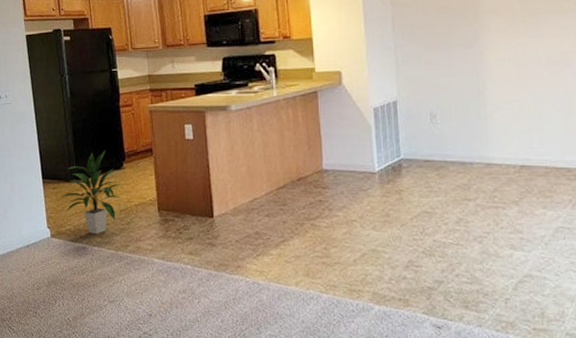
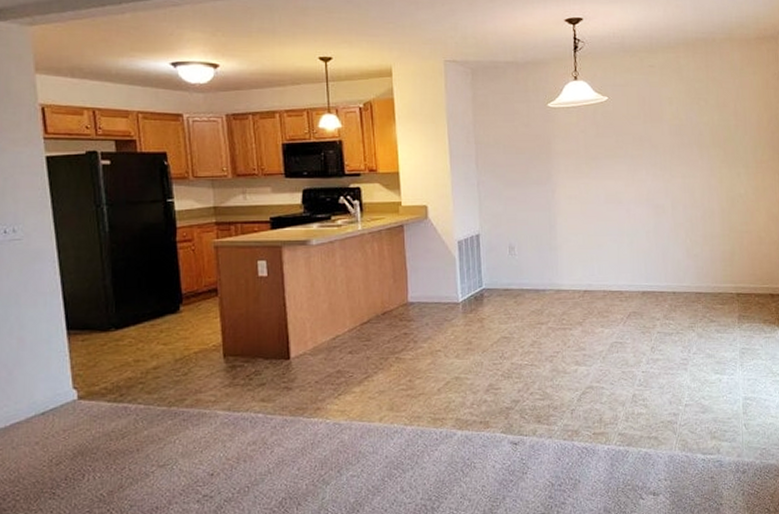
indoor plant: present [60,151,122,235] -> none [92,293,178,391]

